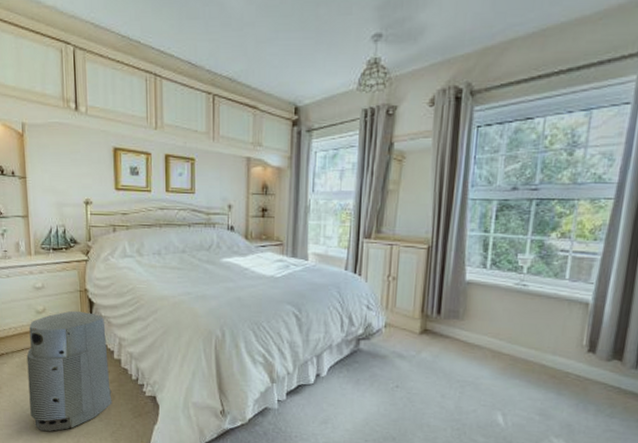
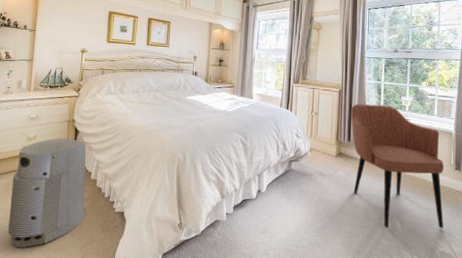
armchair: none [441,264,573,425] -> present [350,104,444,229]

